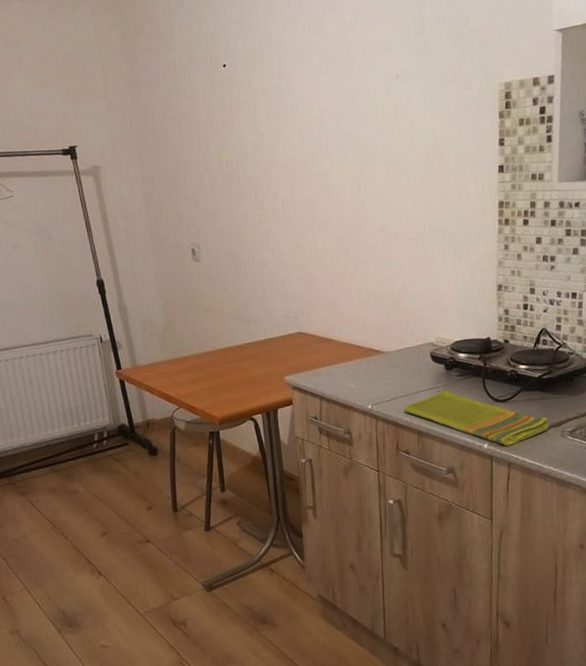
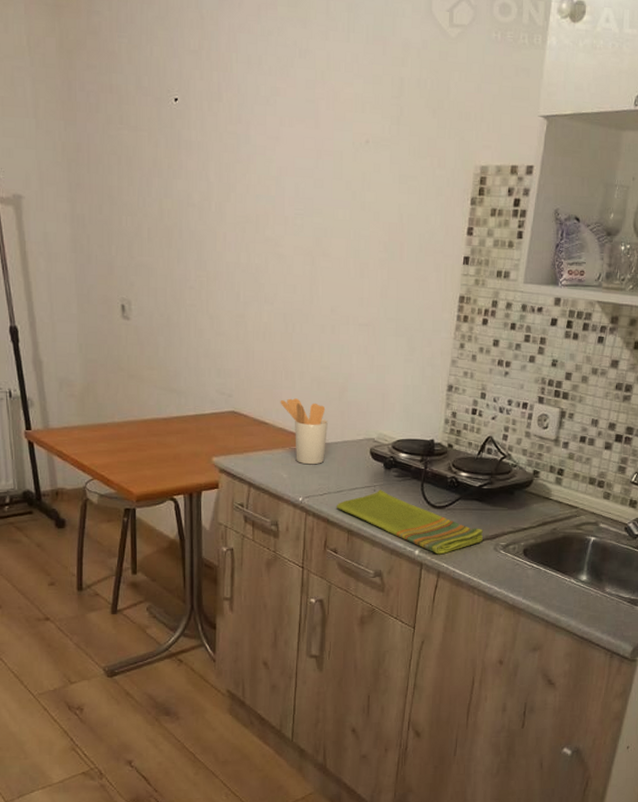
utensil holder: none [341,314,389,374] -> present [280,398,328,465]

